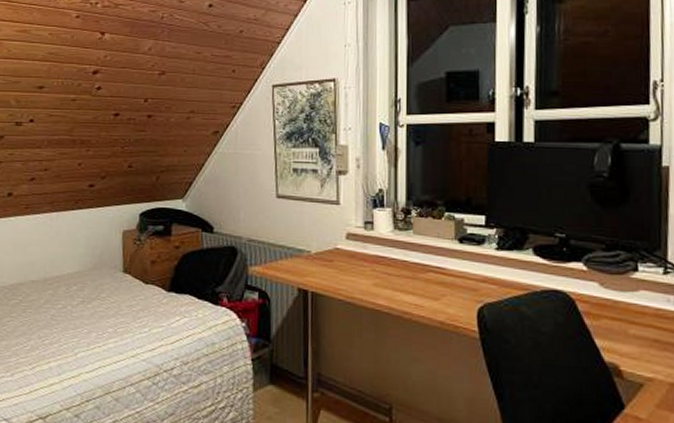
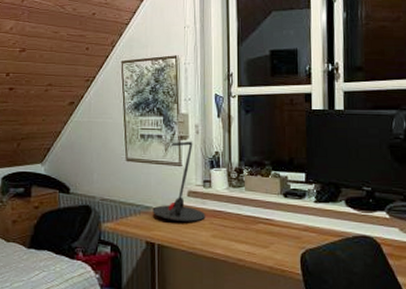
desk lamp: none [305,176,367,268] -> present [152,141,206,222]

